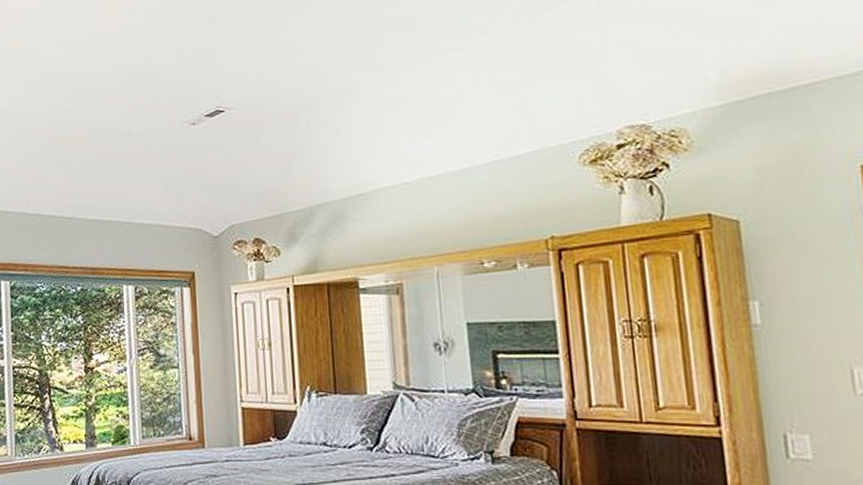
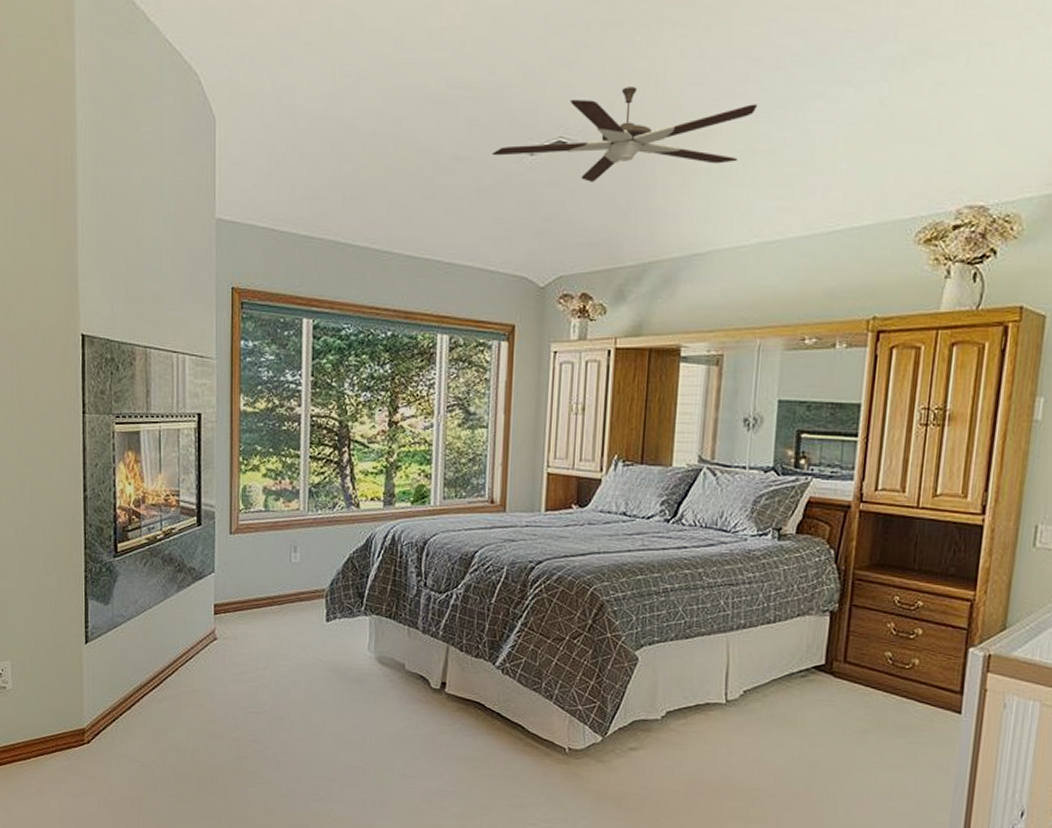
ceiling fan: none [158,58,399,142] -> present [492,87,758,182]

